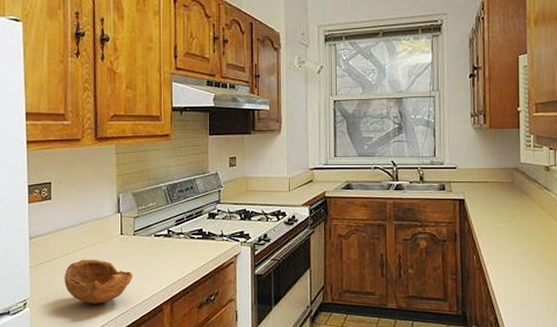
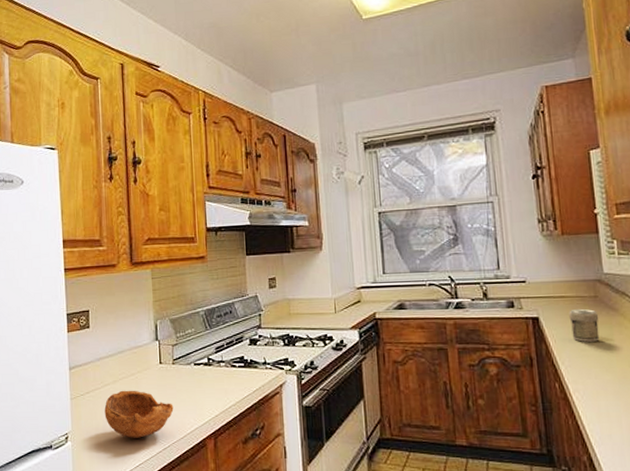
jar: none [489,192,514,221] -> present [569,308,600,342]

